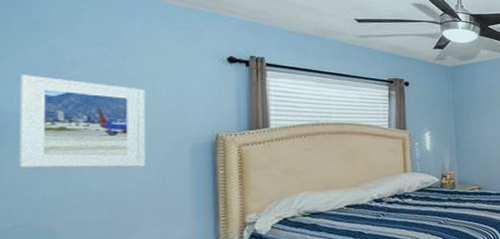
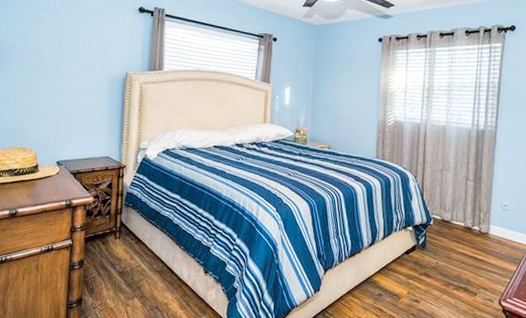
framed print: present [19,75,146,168] -> none [9,15,84,93]

